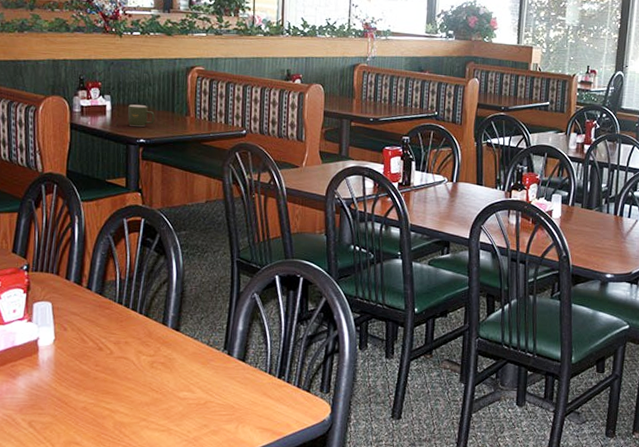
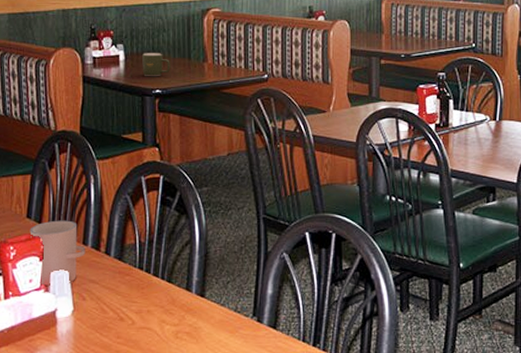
cup: none [15,256,68,316] -> present [29,220,86,286]

